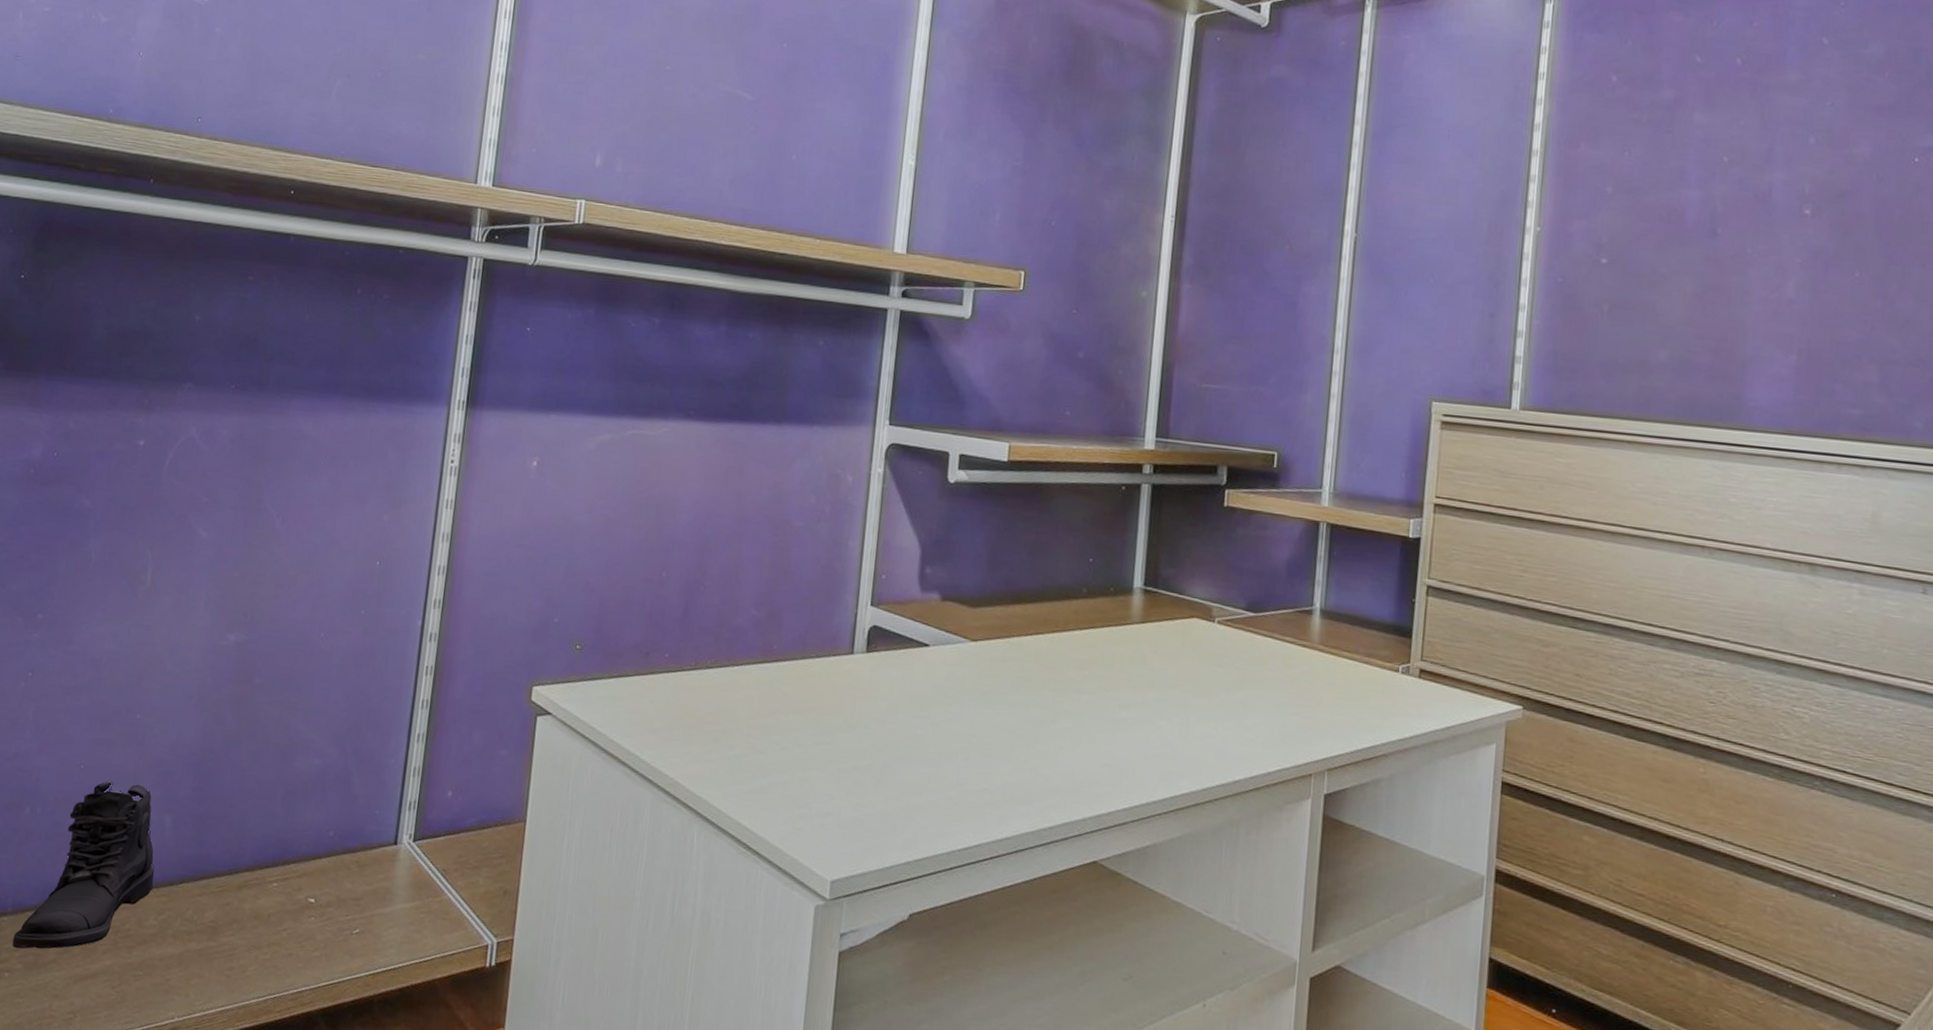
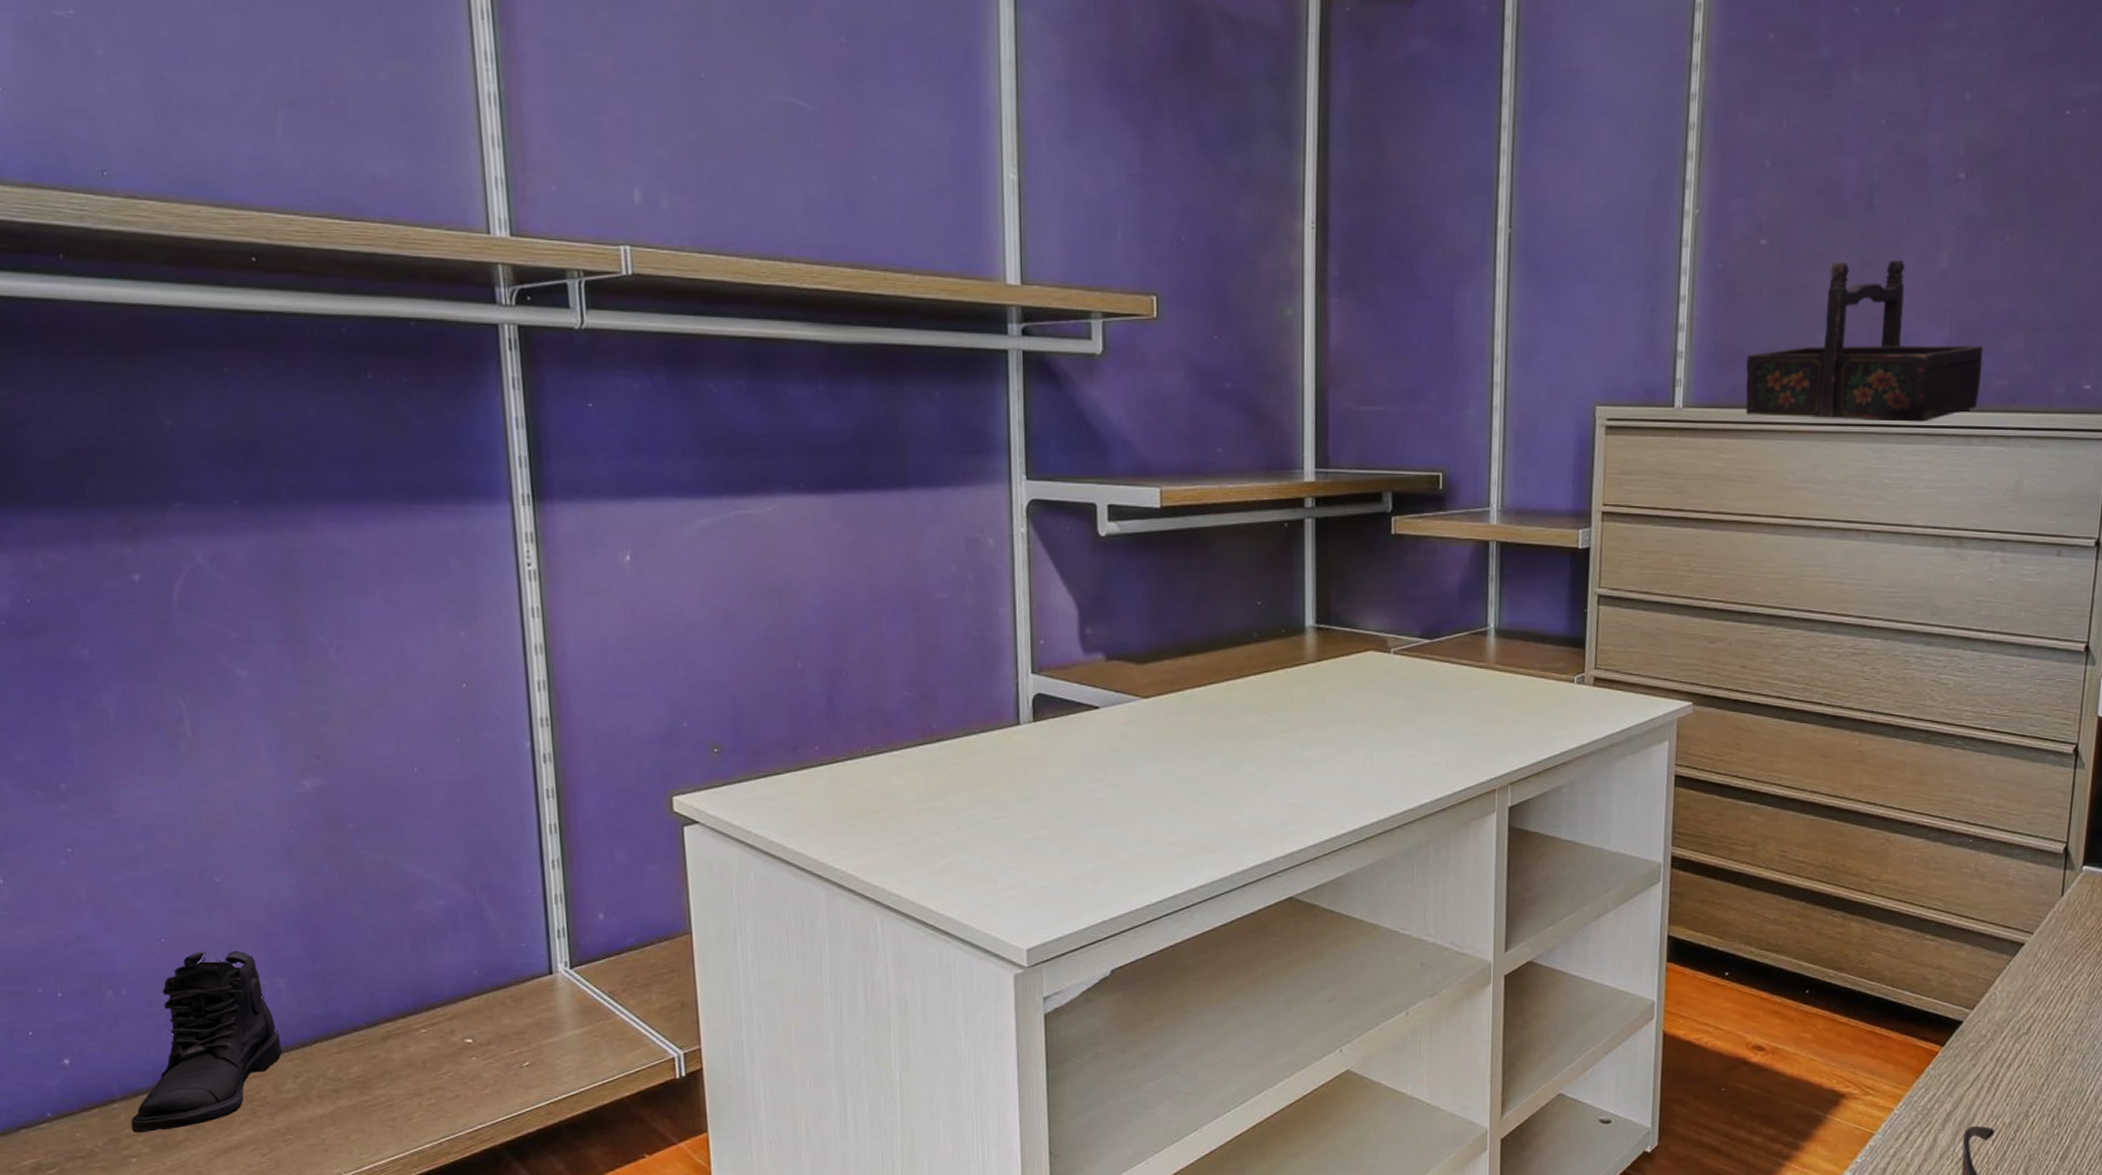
decorative box: none [1583,284,1834,445] -> present [1745,259,1983,422]

